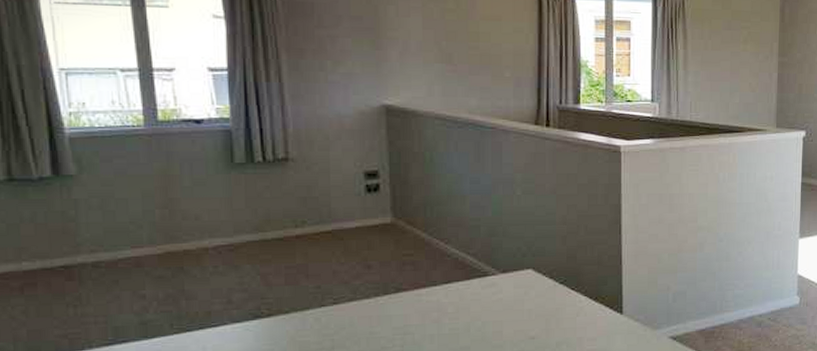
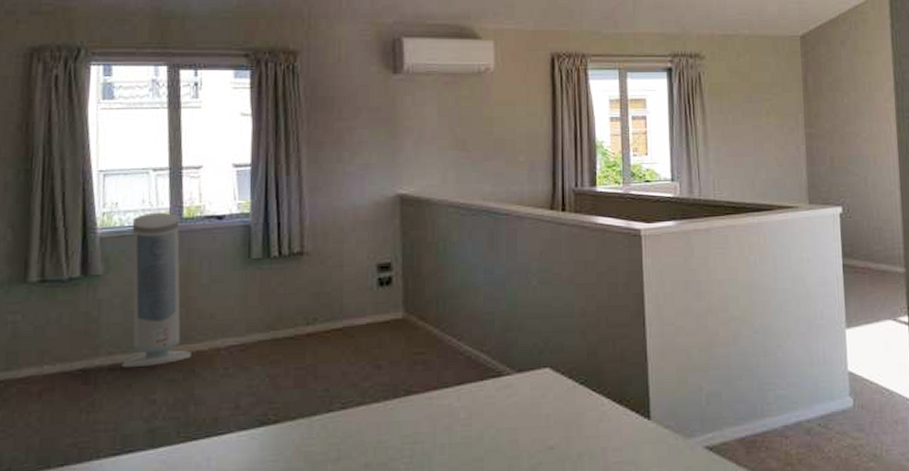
air purifier: none [102,114,178,266] -> present [122,212,191,368]

